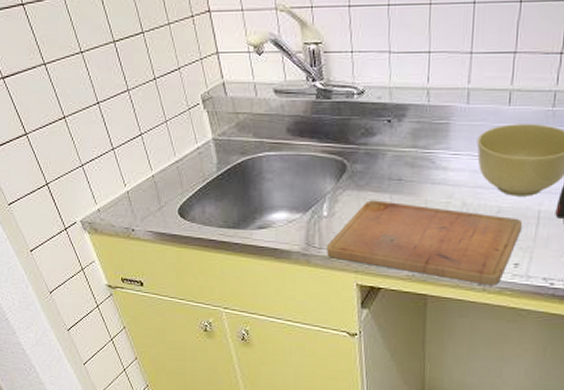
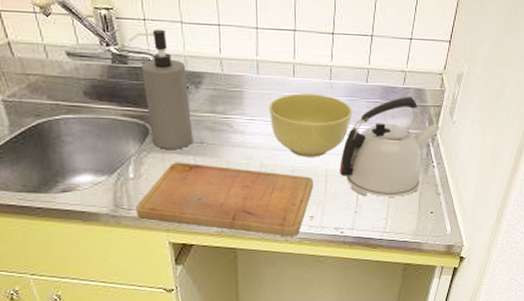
soap dispenser: none [334,60,392,187] -> present [128,29,193,149]

